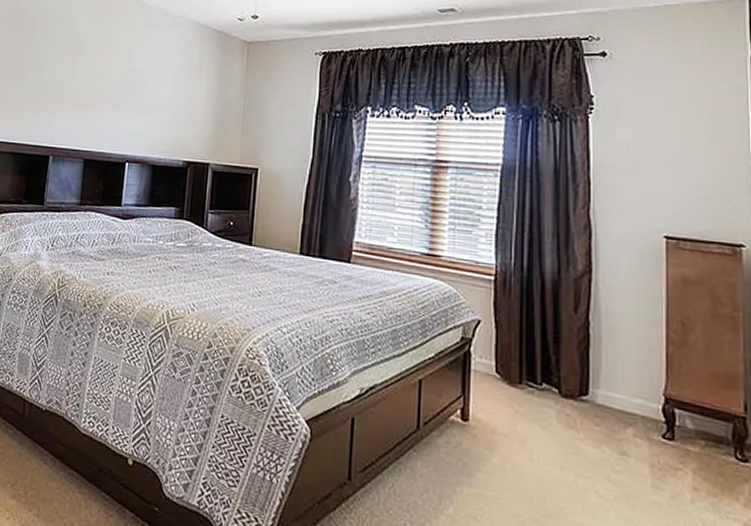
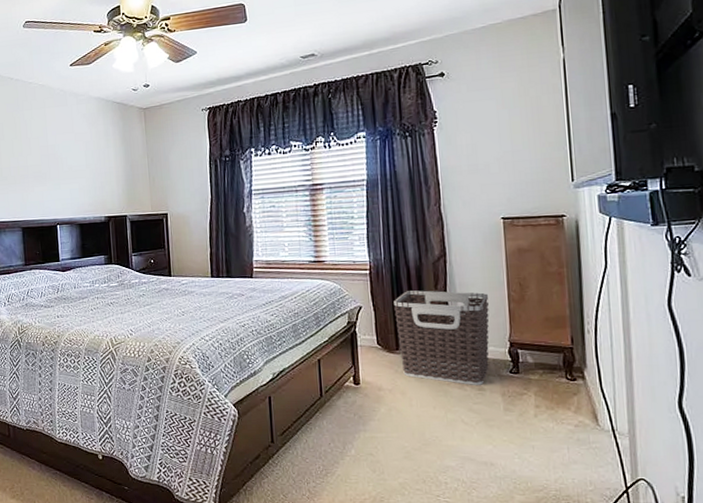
clothes hamper: none [521,309,641,448] -> present [393,290,490,385]

